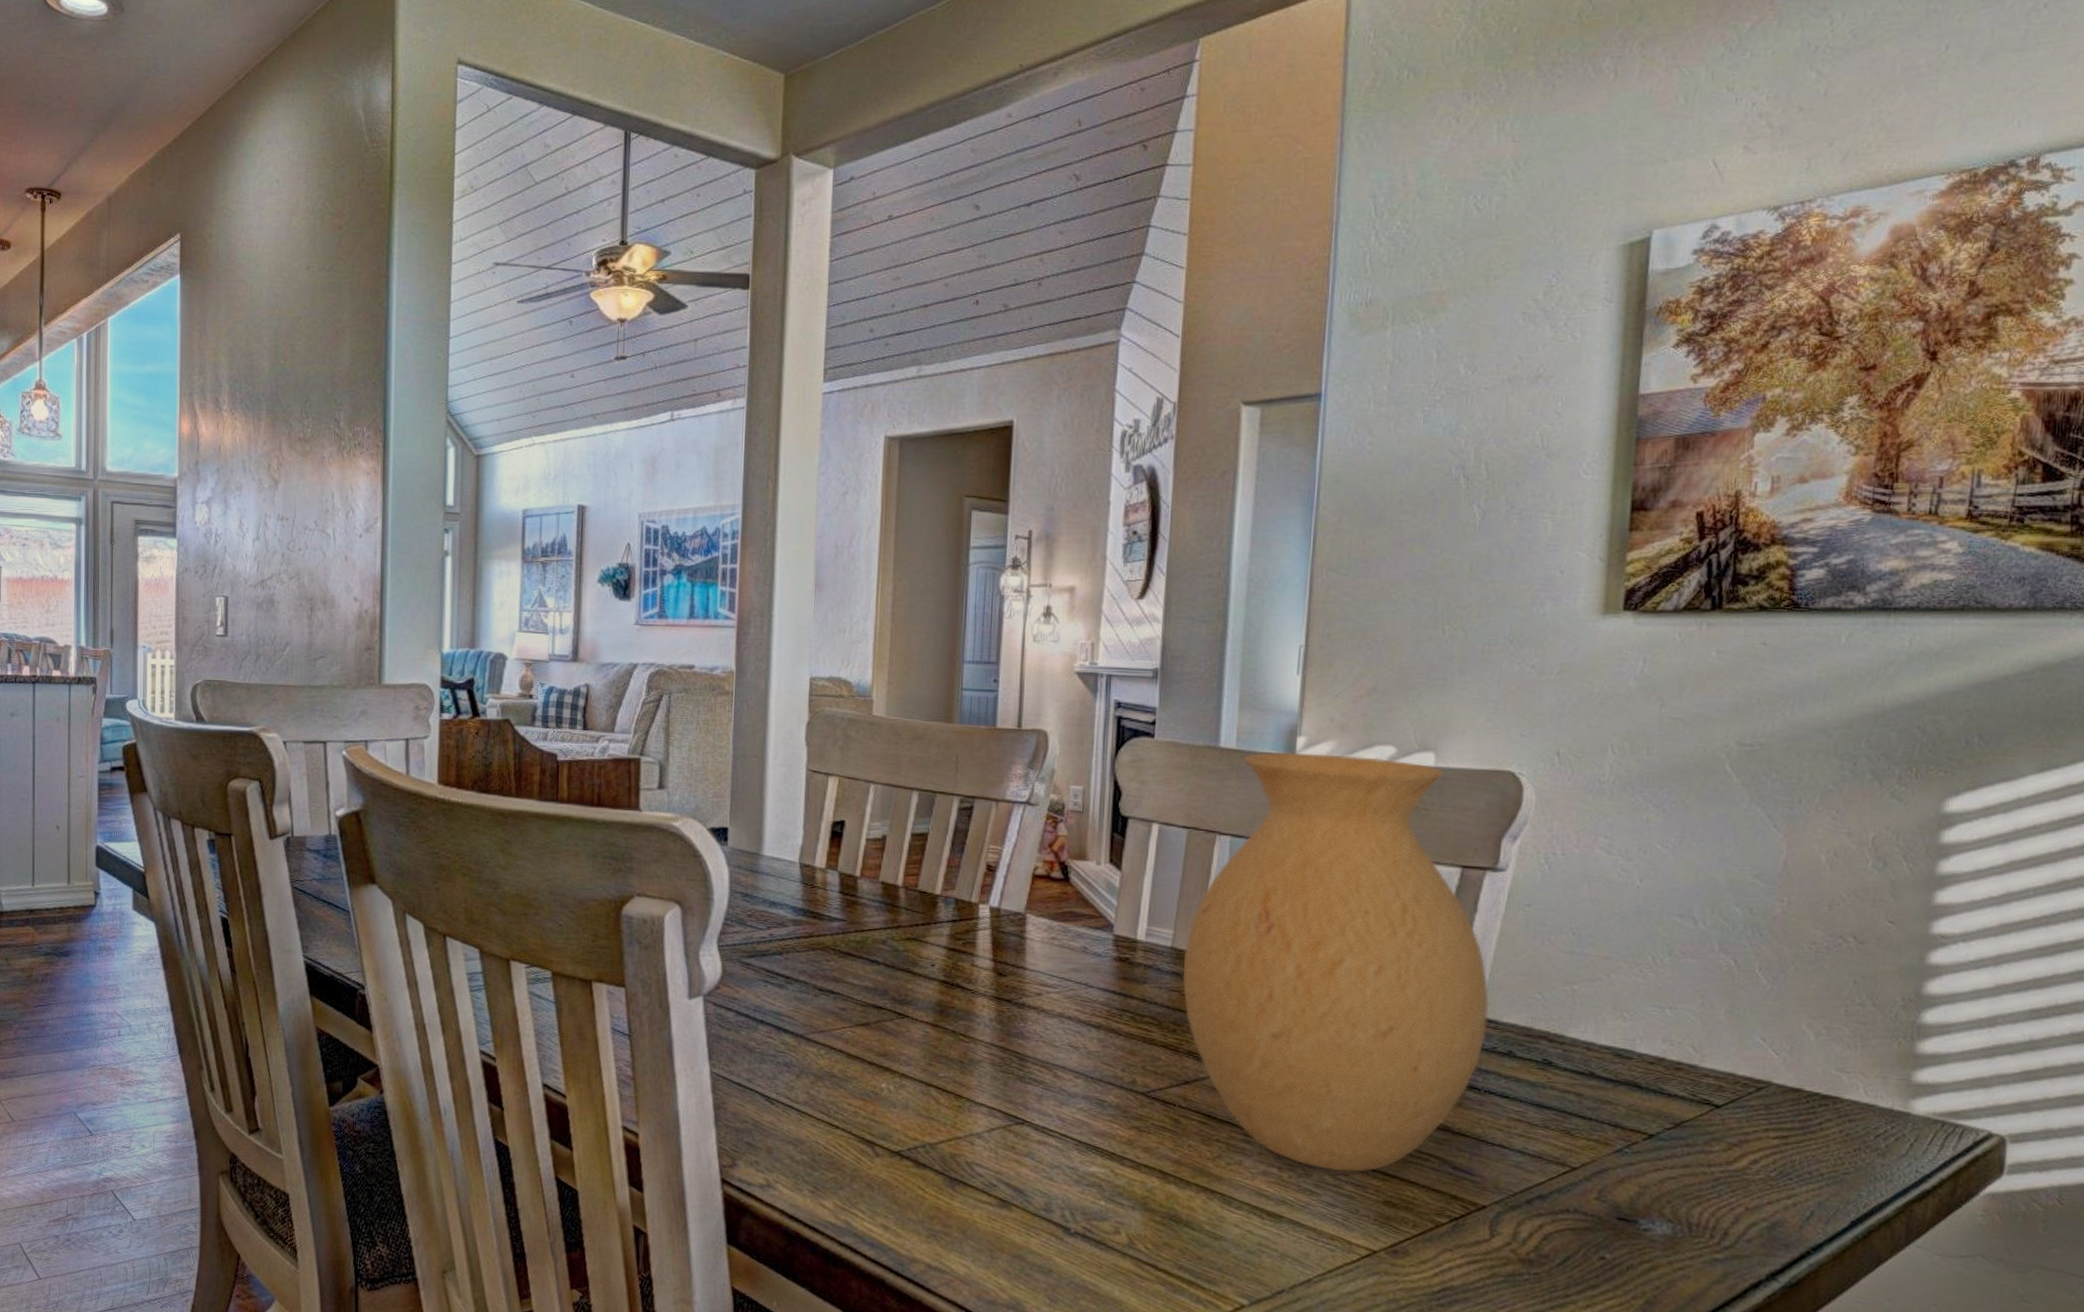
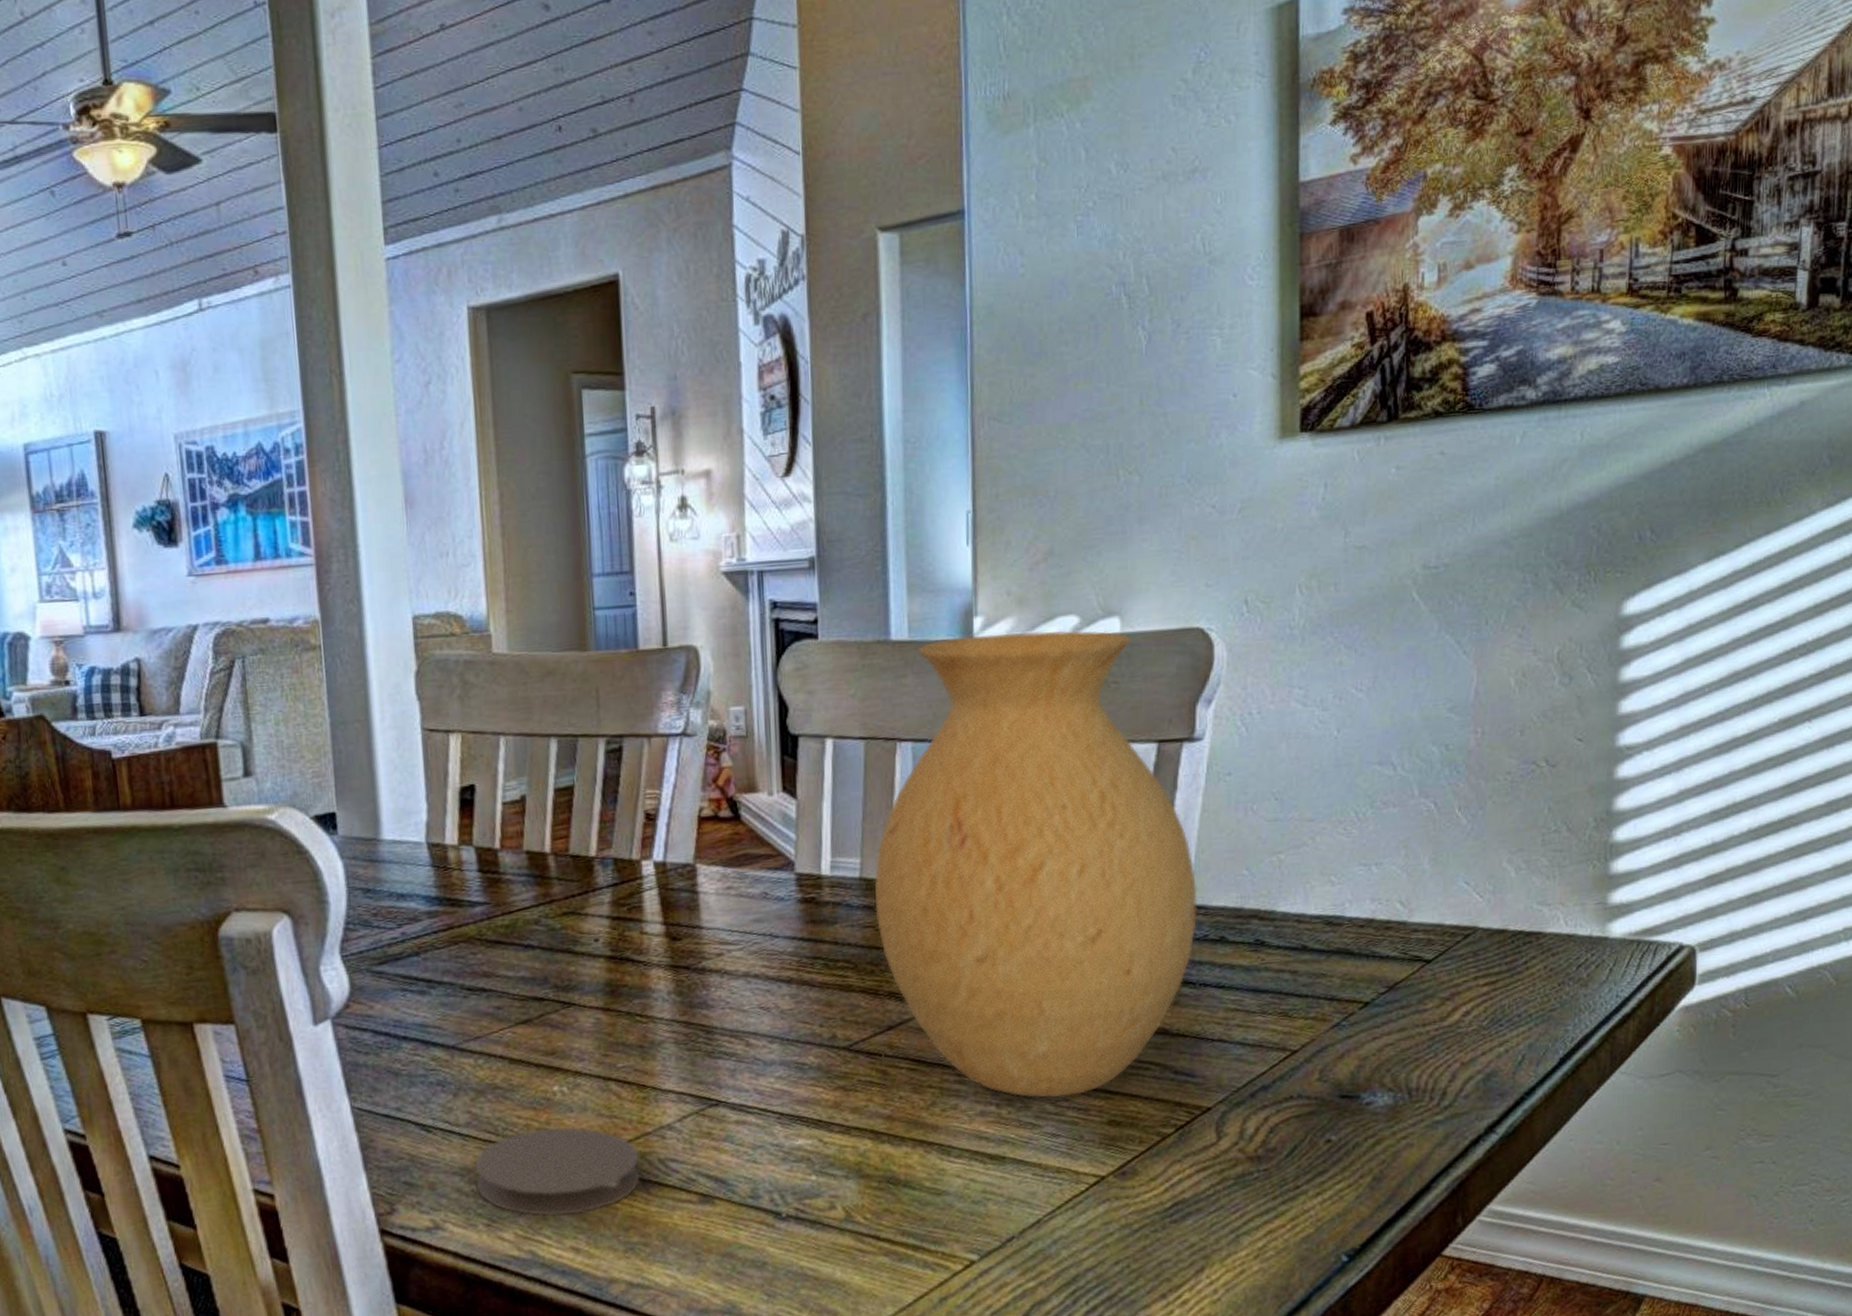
coaster: none [805,1117,949,1197] -> present [473,1126,641,1217]

